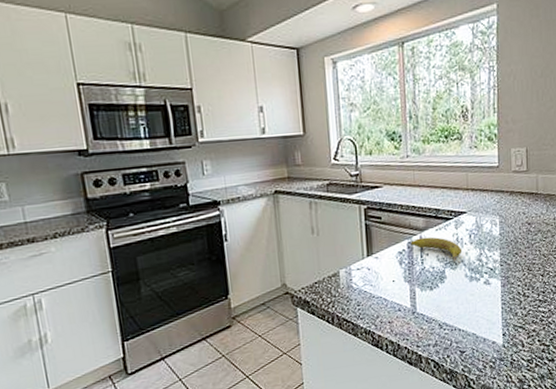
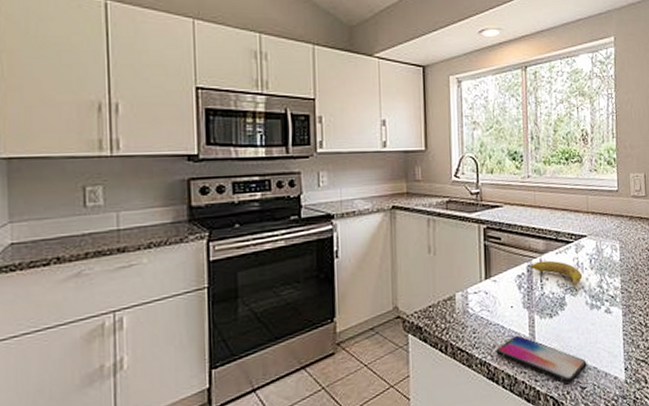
smartphone: none [380,306,466,348] -> present [497,335,587,383]

